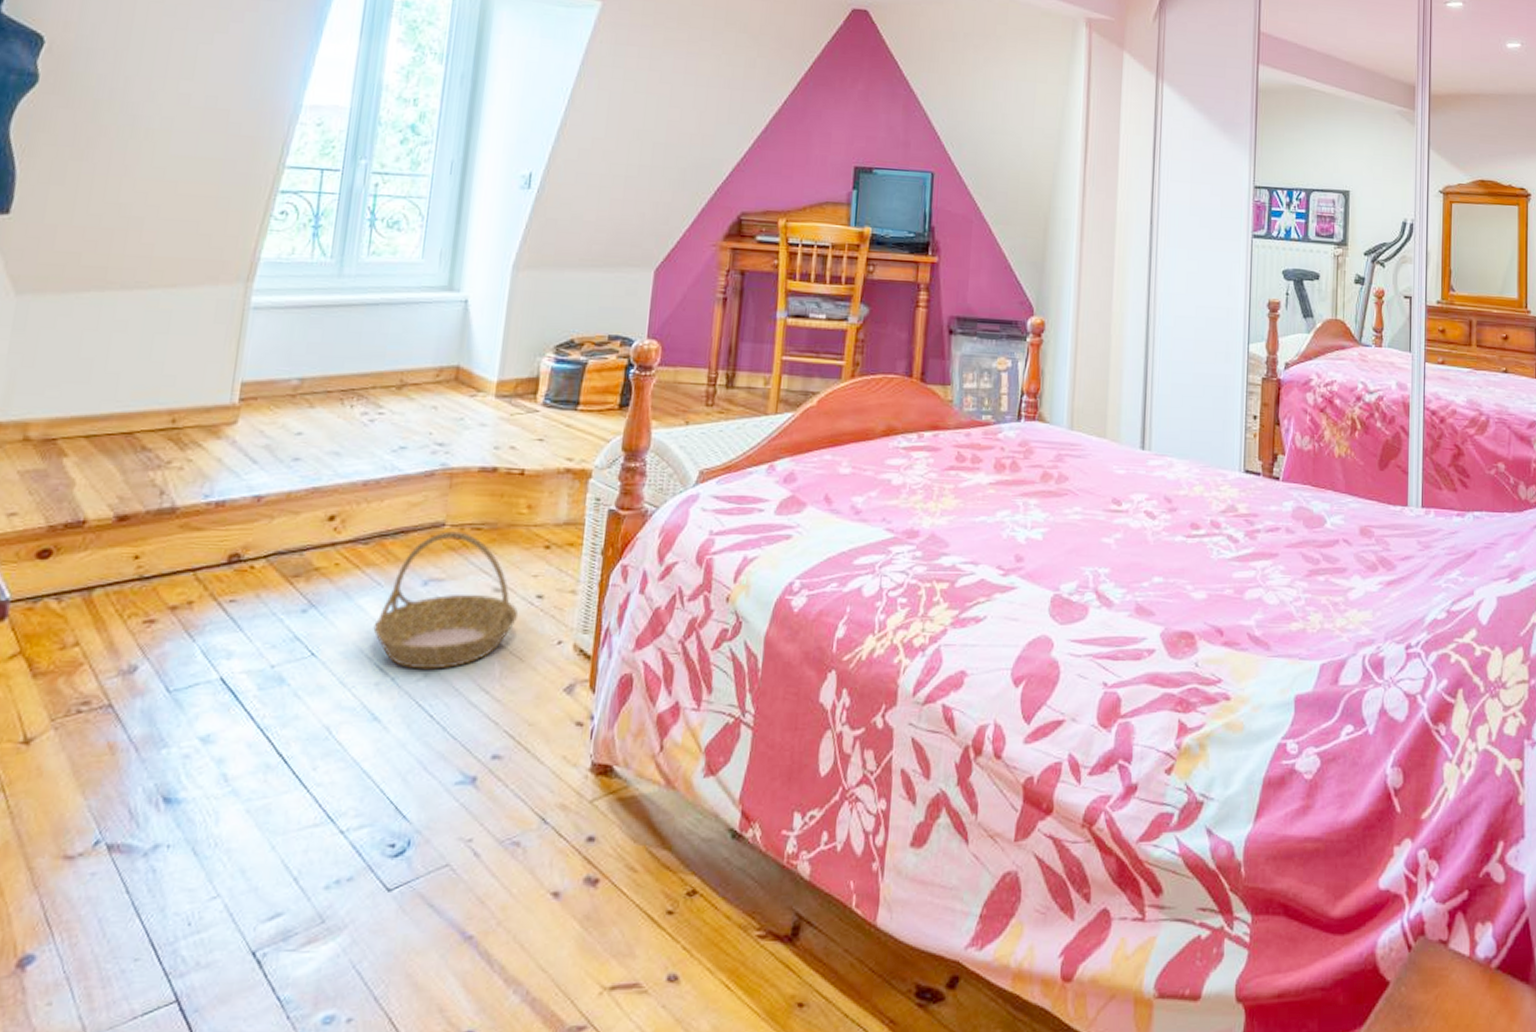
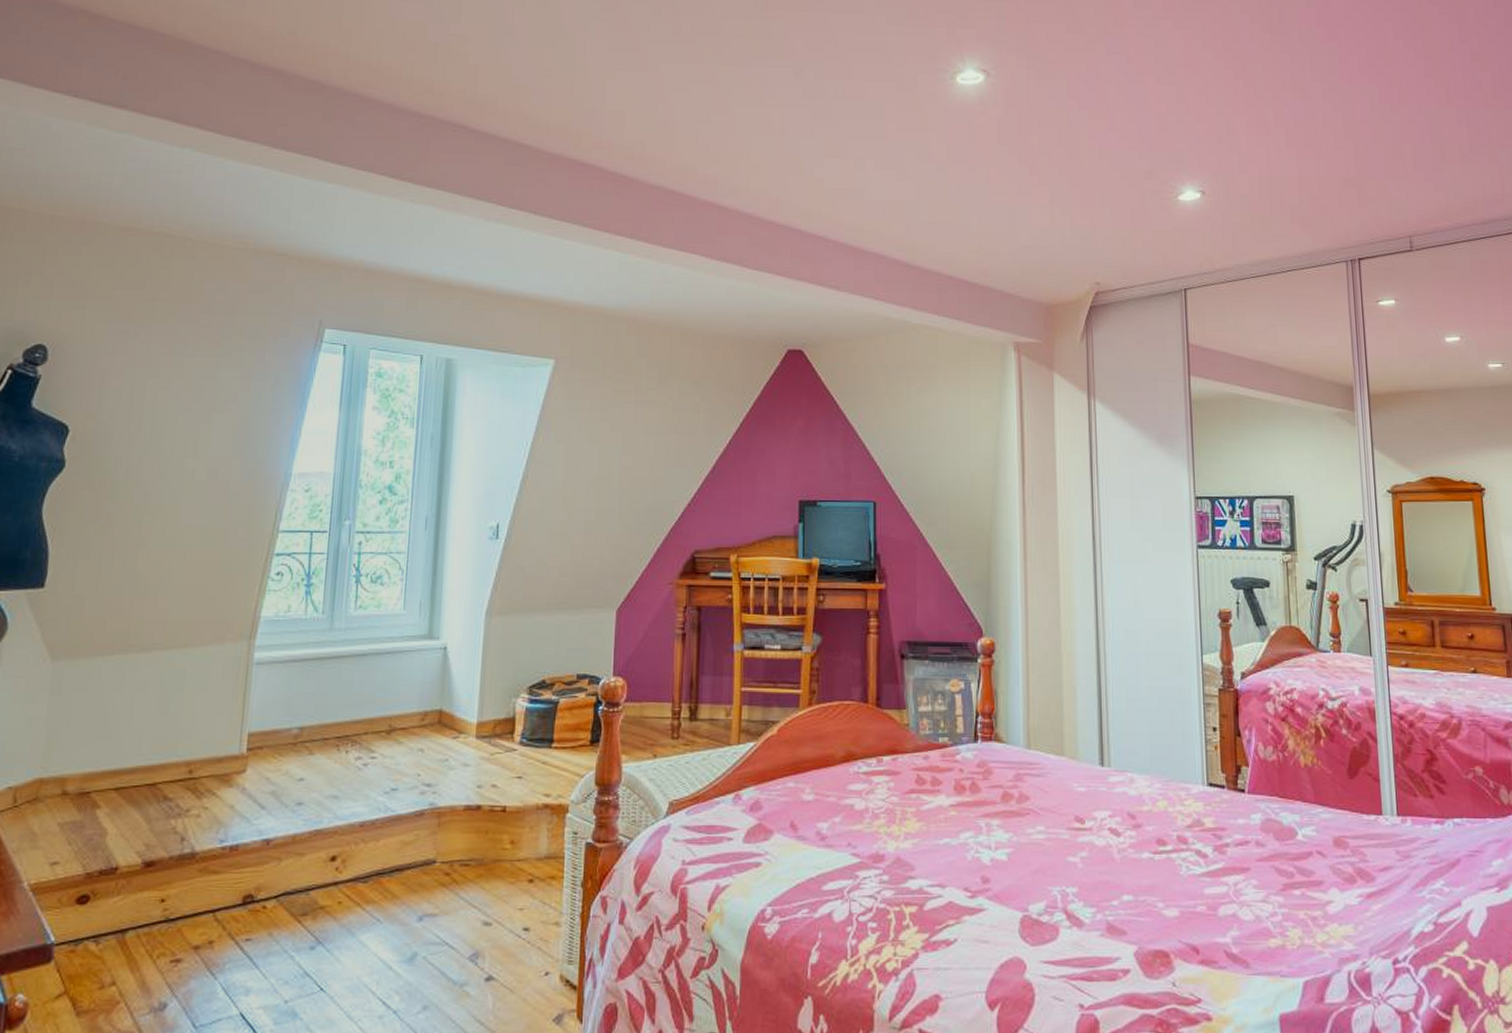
basket: present [373,531,519,669] -> none [375,868,508,1002]

